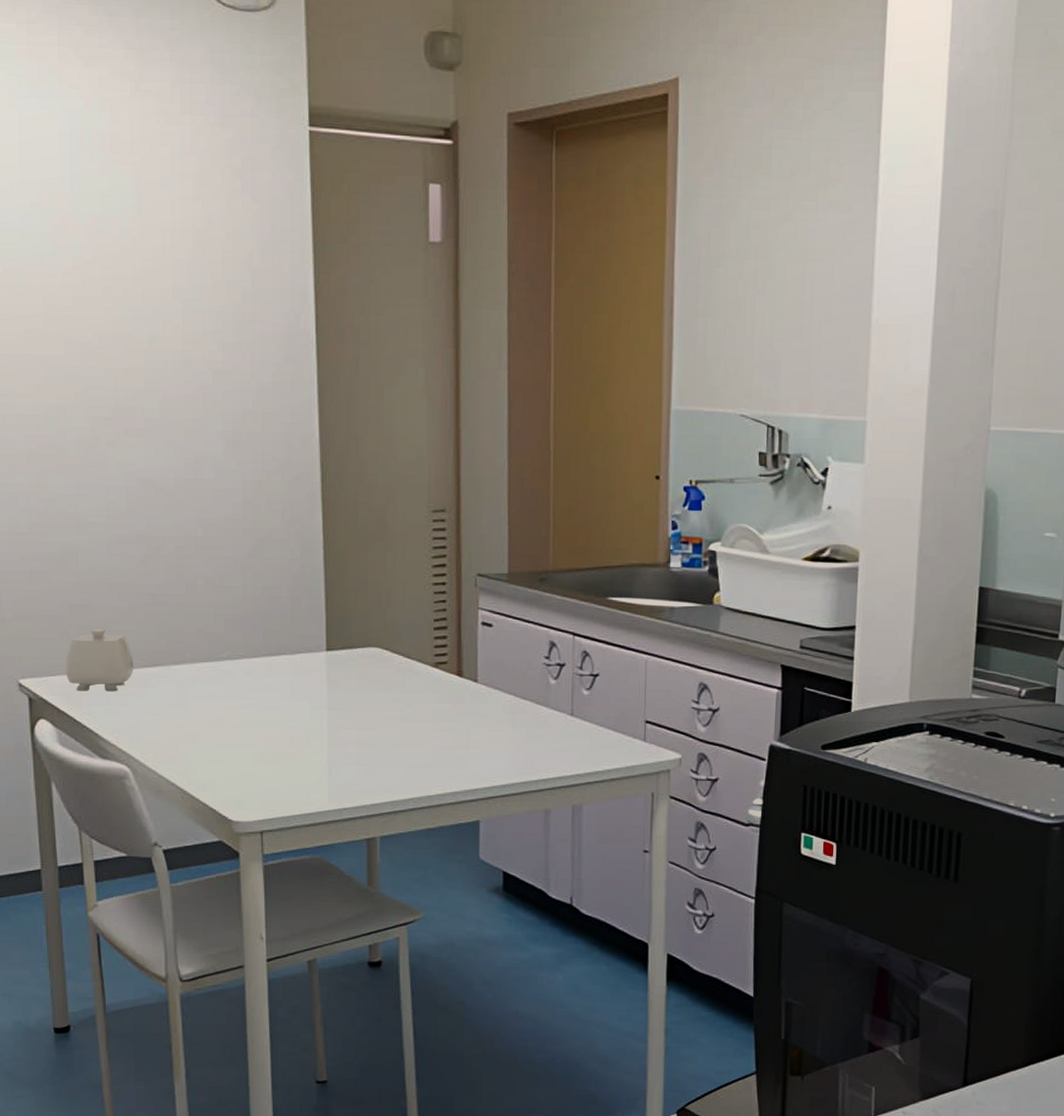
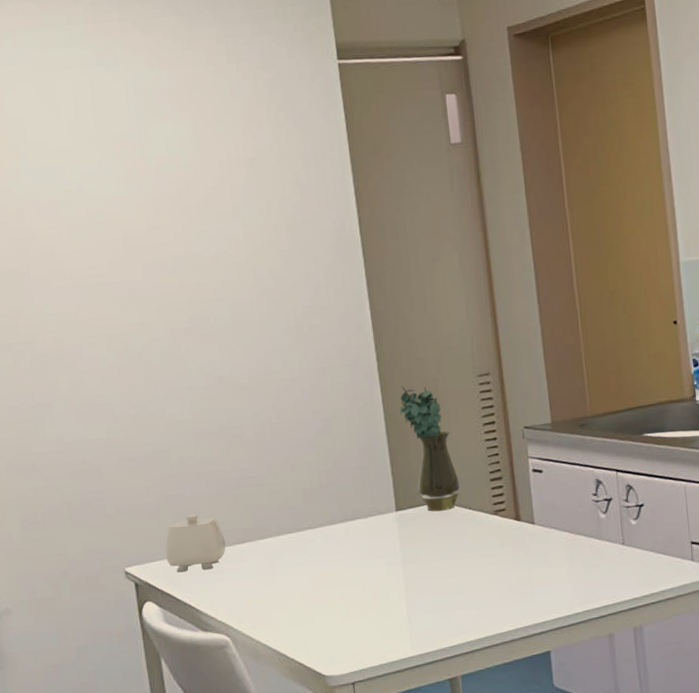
vase: none [341,513,400,656] -> present [400,386,461,511]

